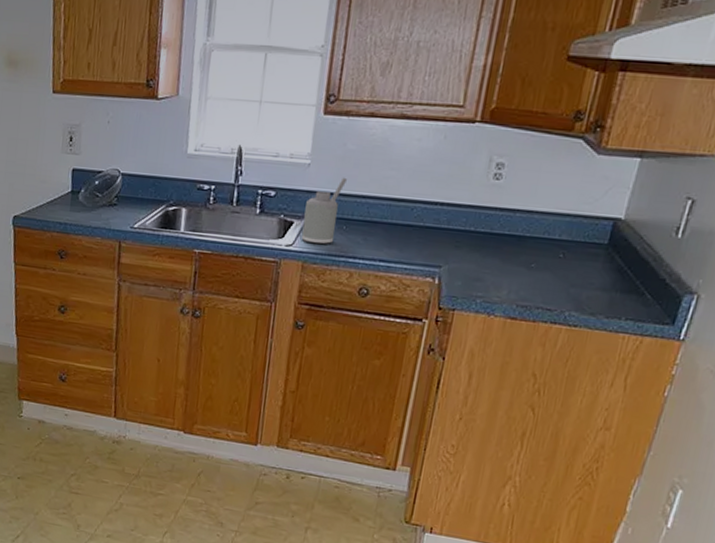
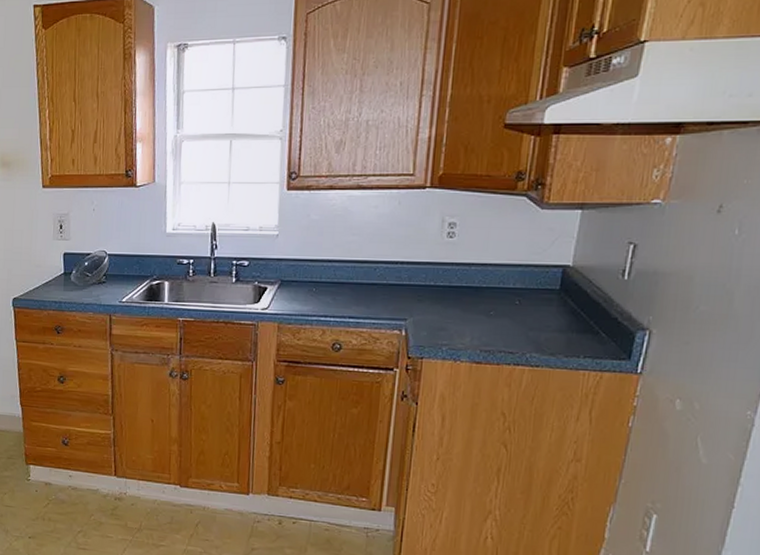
soap dispenser: present [301,177,347,245] -> none [275,244,313,307]

